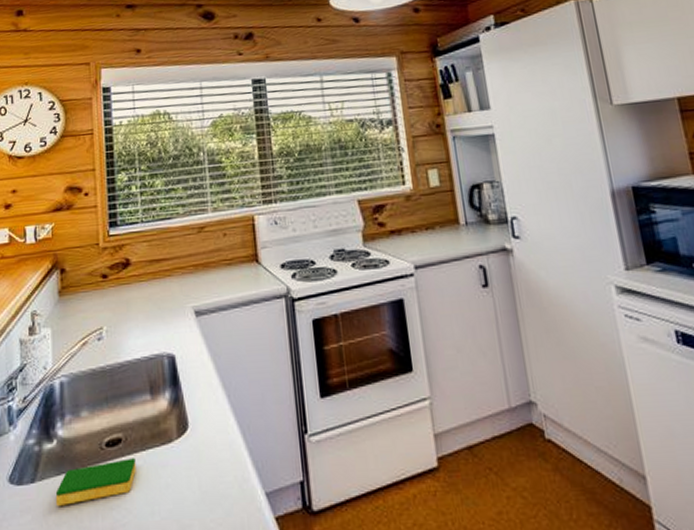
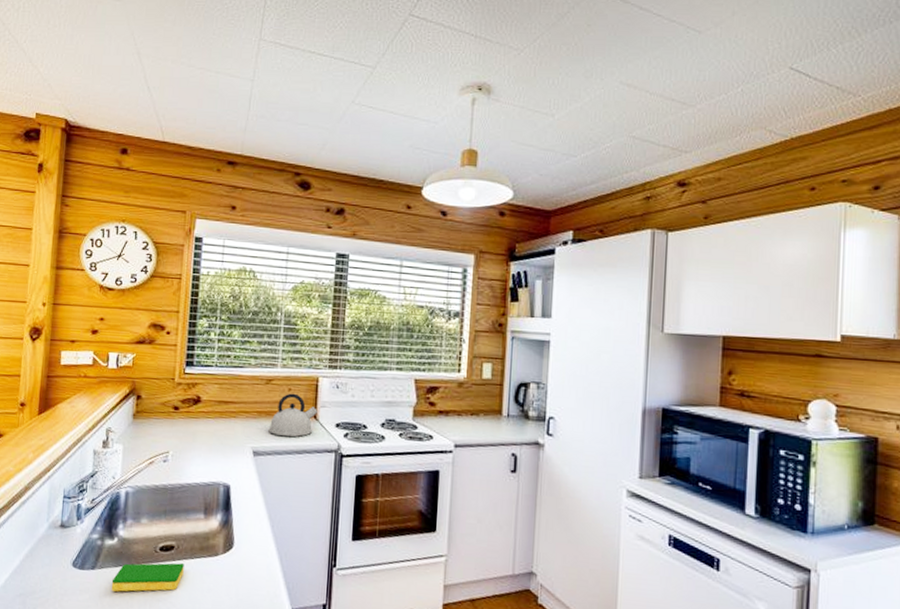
kettle: none [208,238,260,289] -> present [268,393,319,437]

